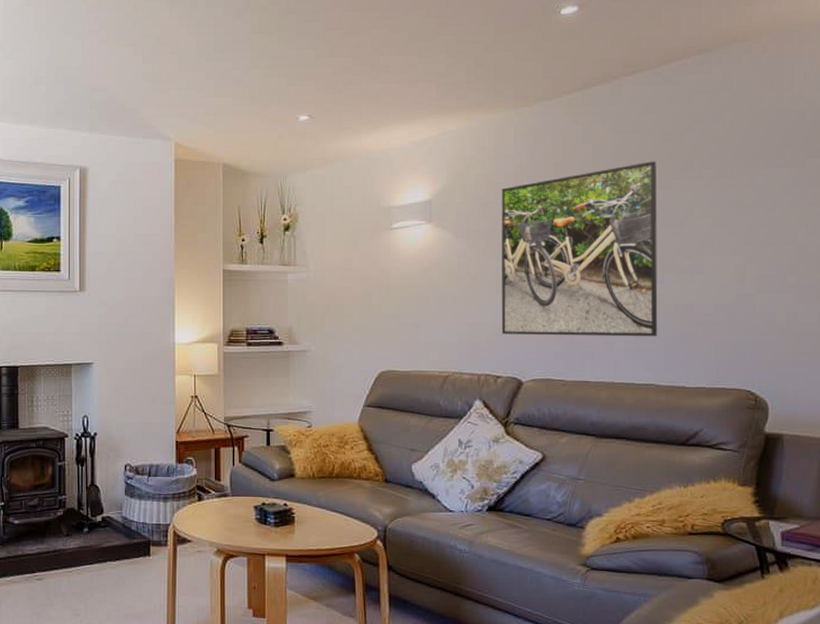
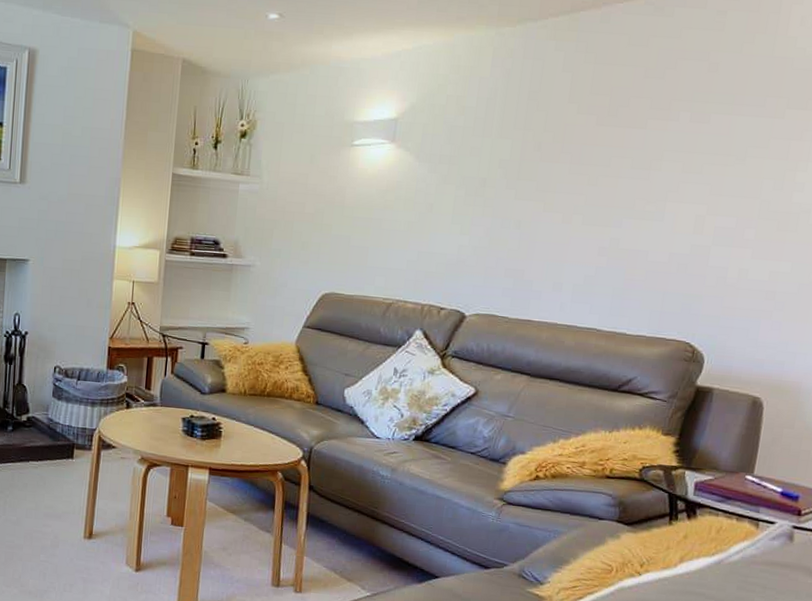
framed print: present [501,161,658,337] -> none [452,97,634,282]

